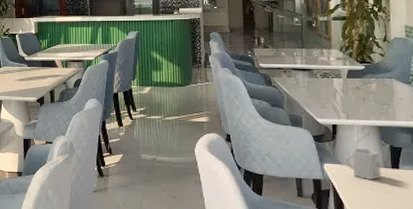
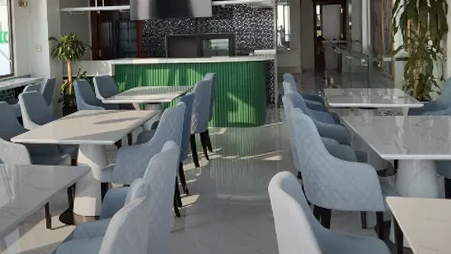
cup: present [344,148,382,180] -> none [404,181,437,210]

